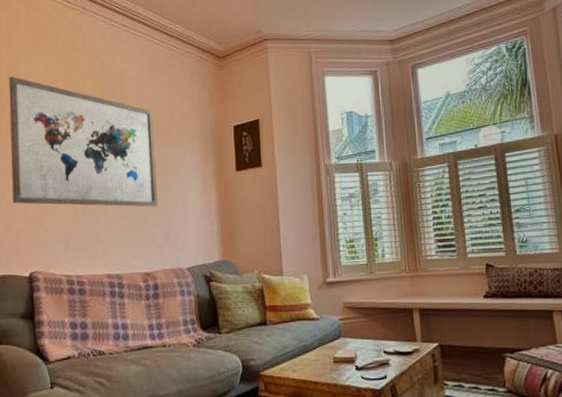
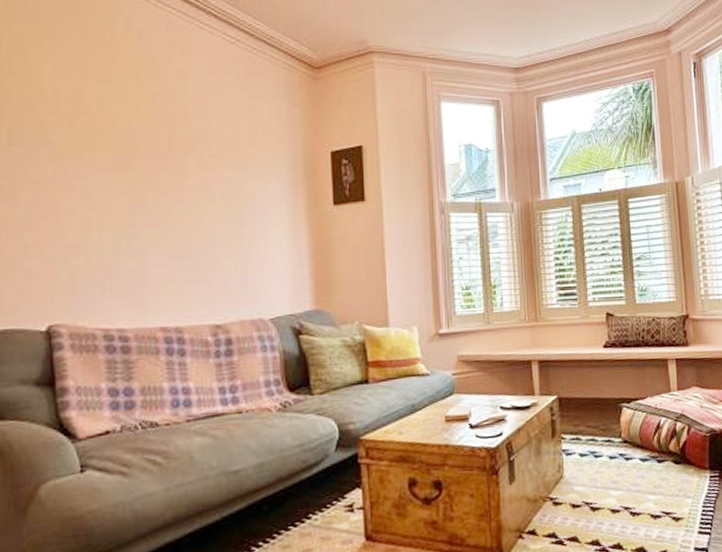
wall art: present [9,76,158,207] -> none [11,64,232,245]

